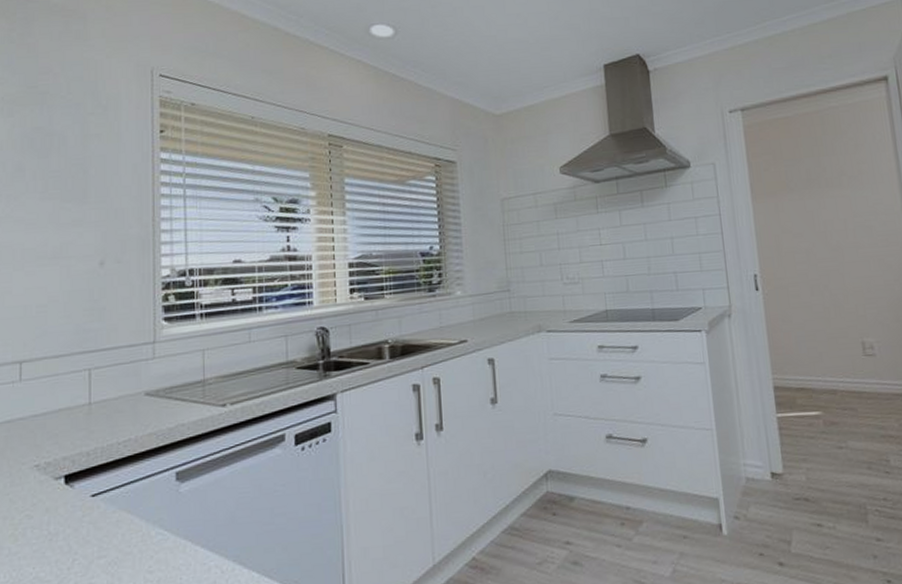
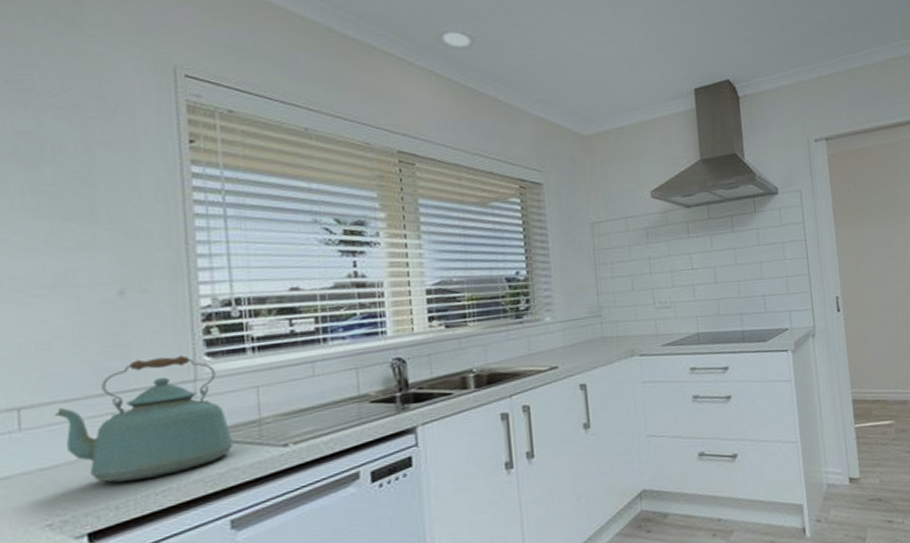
kettle: none [47,319,182,431] -> present [55,355,234,483]

